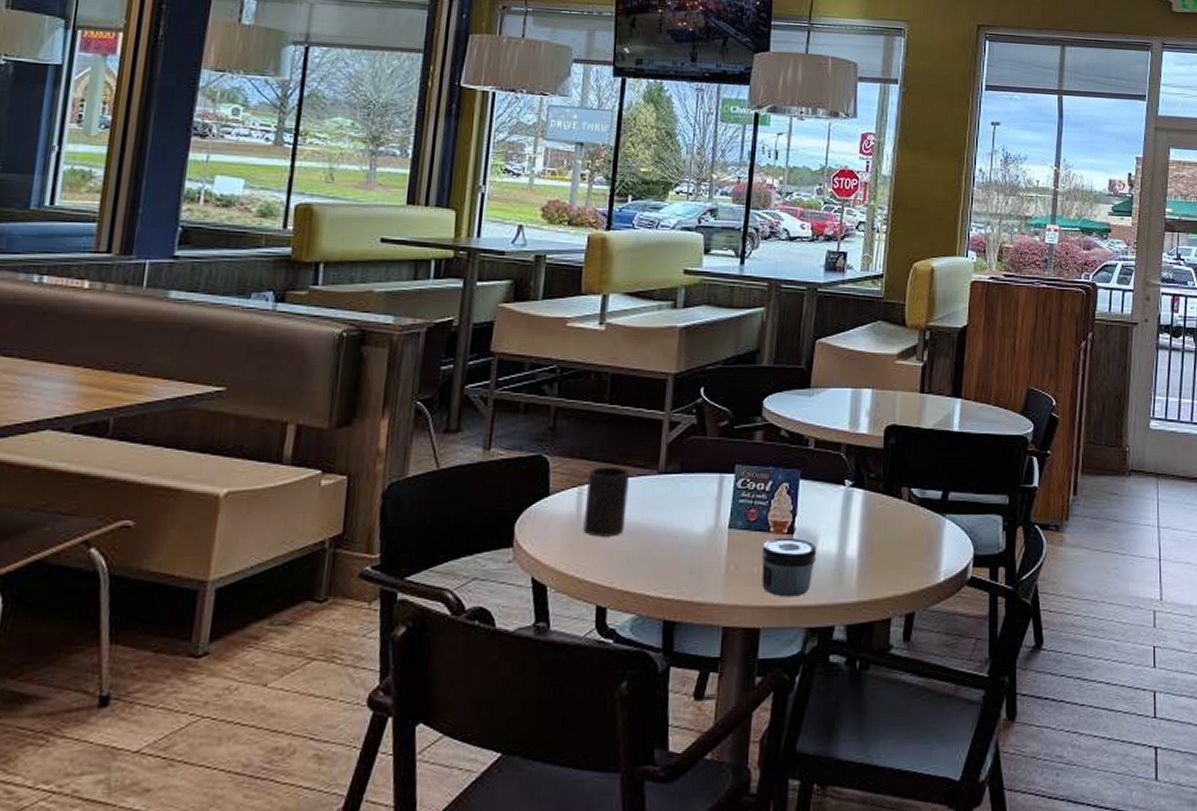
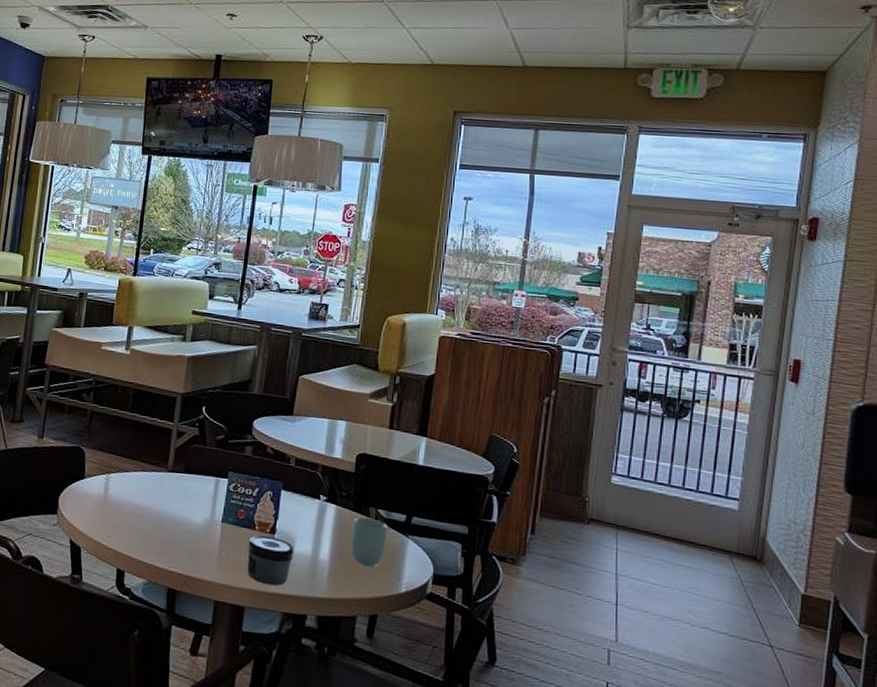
cup: present [583,466,631,537] -> none [109,460,146,517]
cup: none [882,500,923,556] -> present [351,517,389,566]

